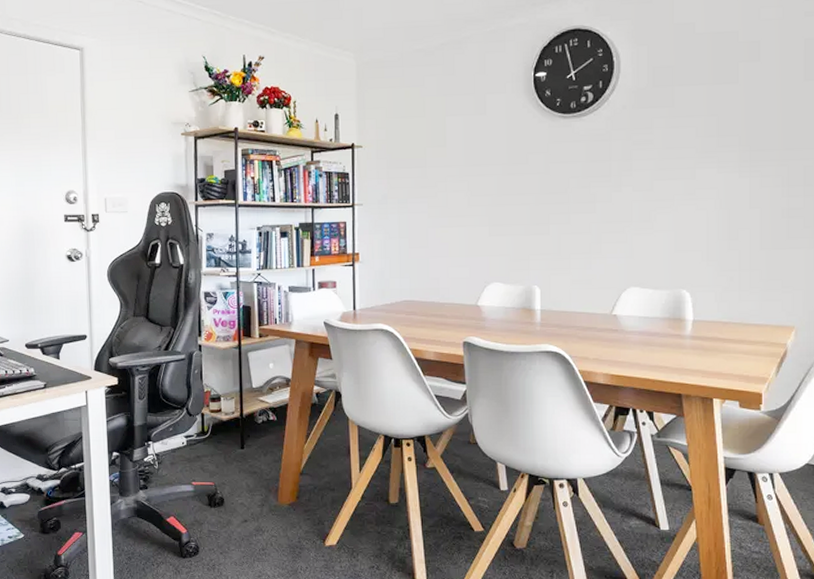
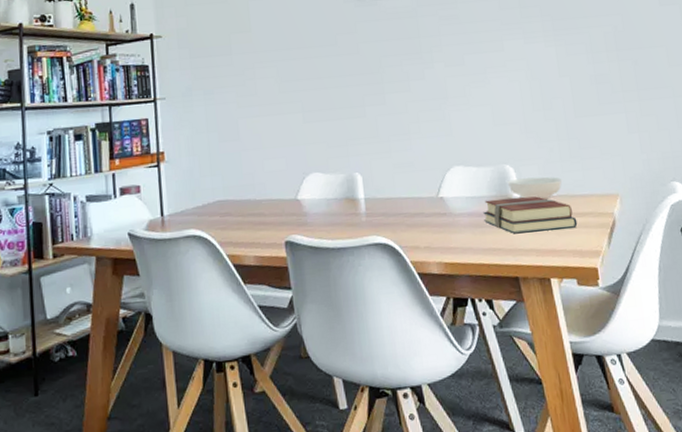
books: none [654,321,748,355] -> present [483,196,578,234]
bowl: none [682,304,738,325] -> present [507,177,563,199]

